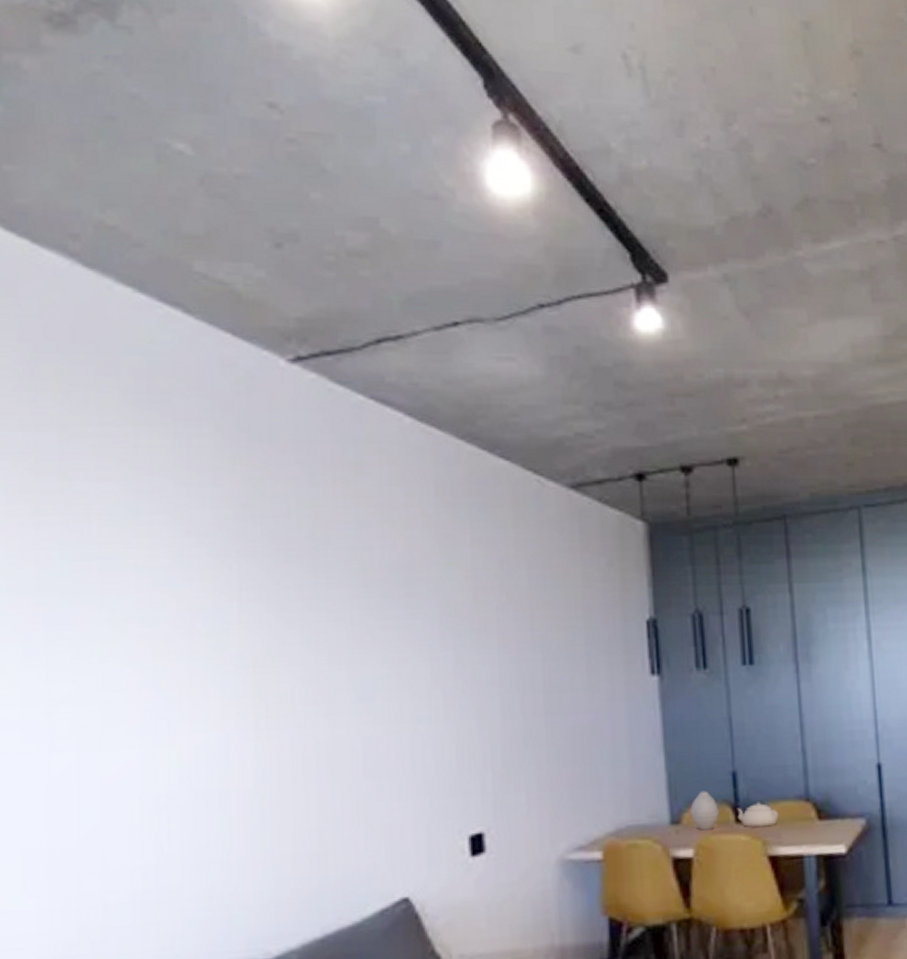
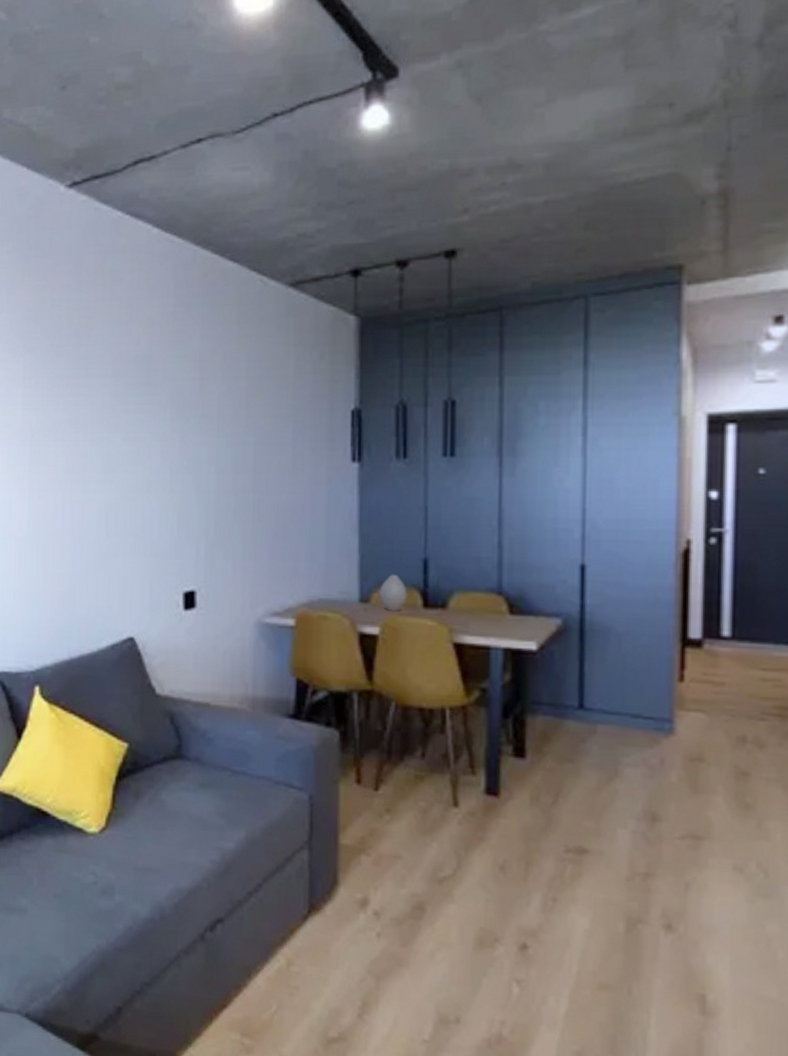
teapot: present [737,802,779,828] -> none [425,590,468,615]

